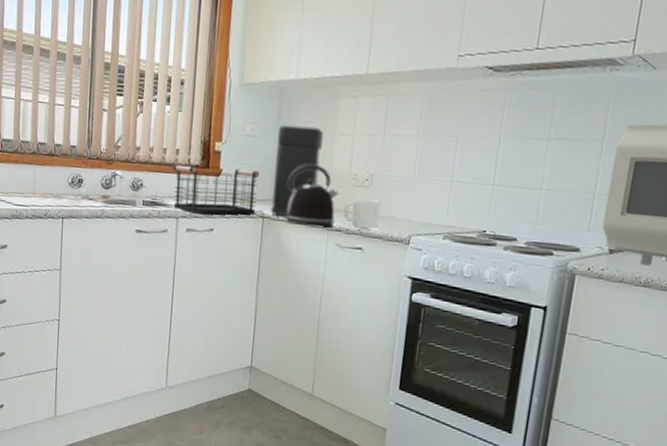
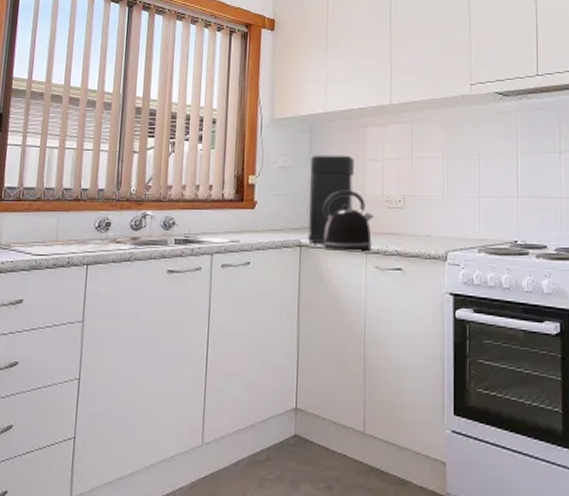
dish rack: present [173,164,260,216] -> none [206,200,295,249]
mug: present [344,198,382,230] -> none [380,220,416,249]

